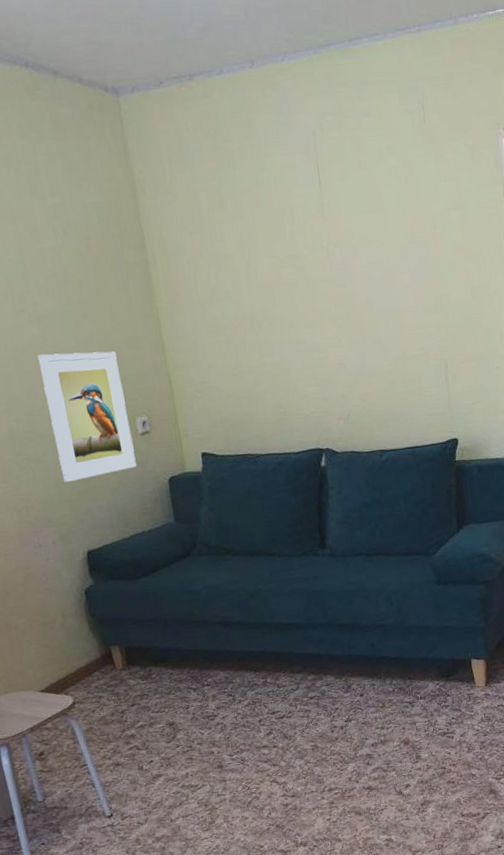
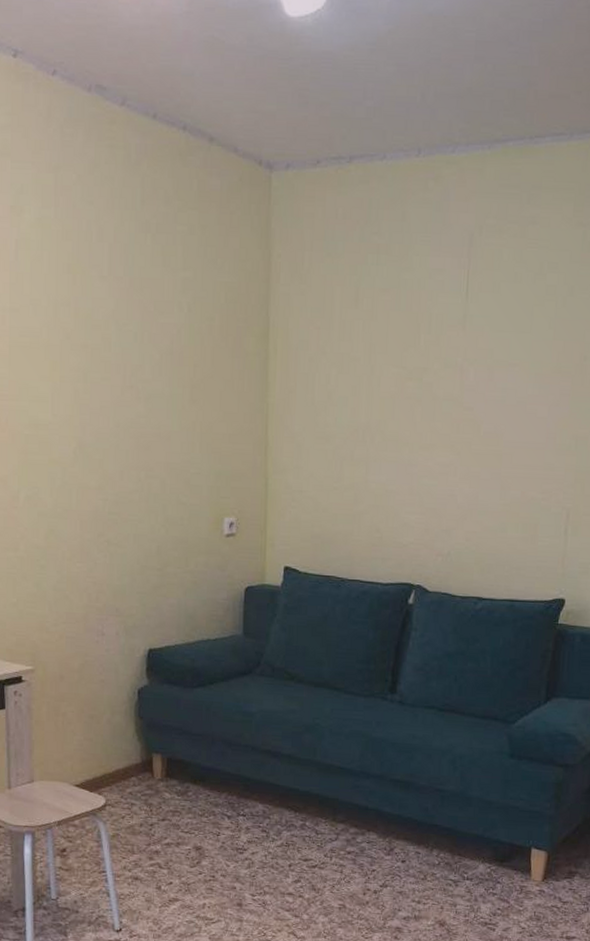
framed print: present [37,351,137,482] -> none [137,434,217,574]

